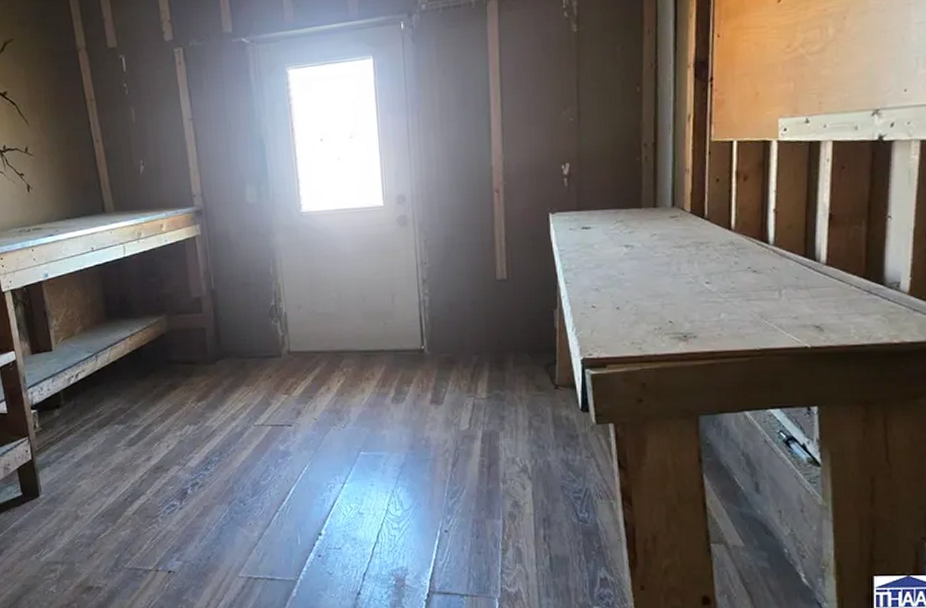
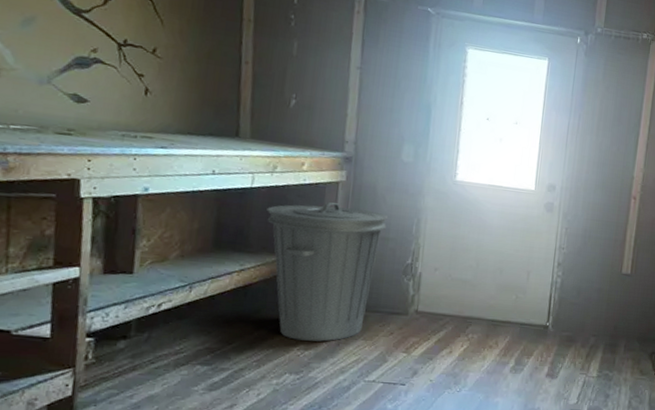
trash can: none [141,258,246,393] -> present [267,202,389,342]

